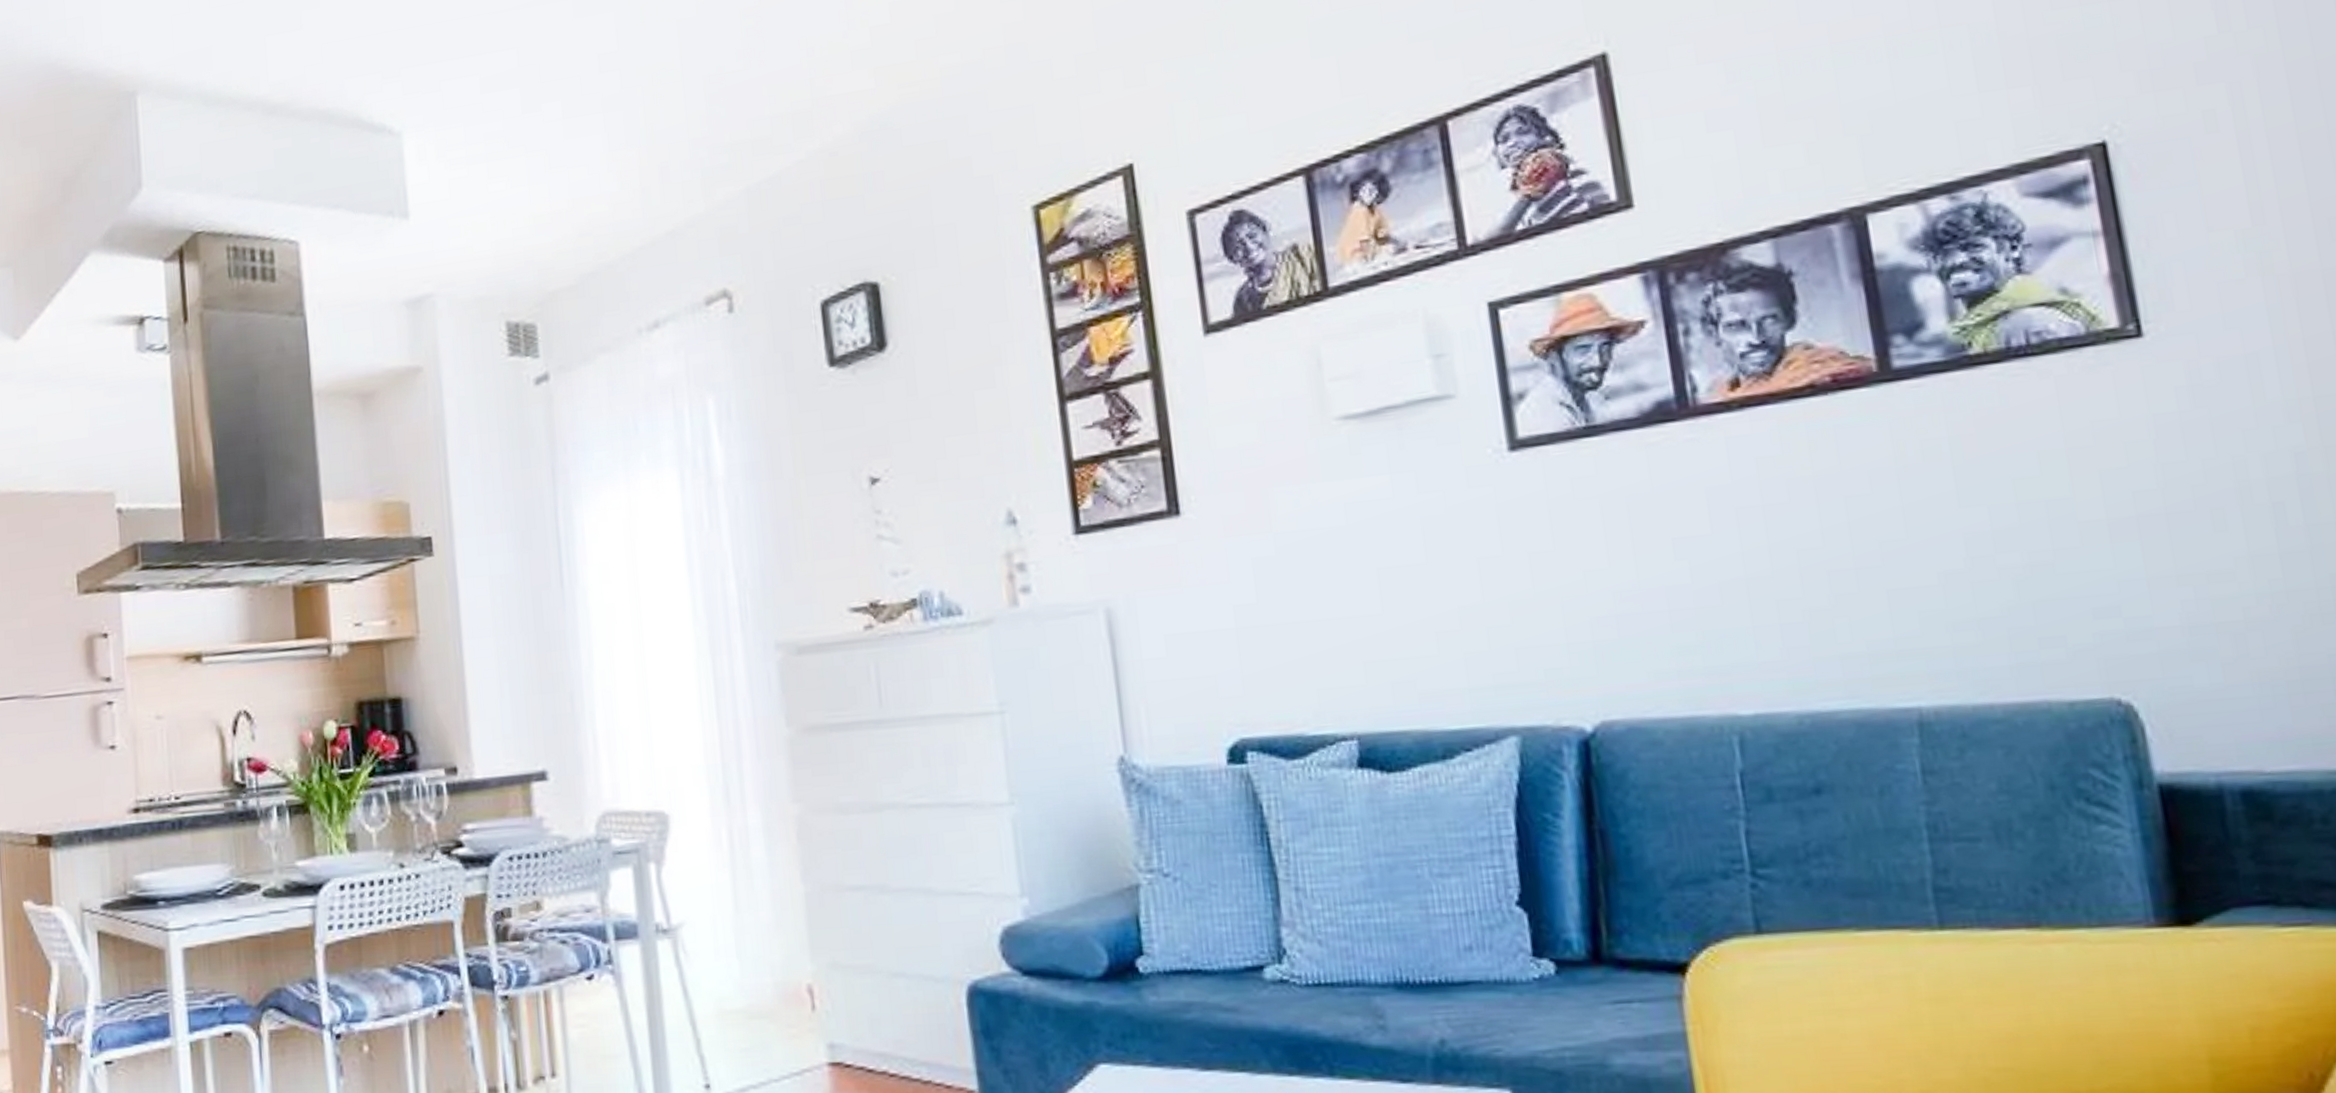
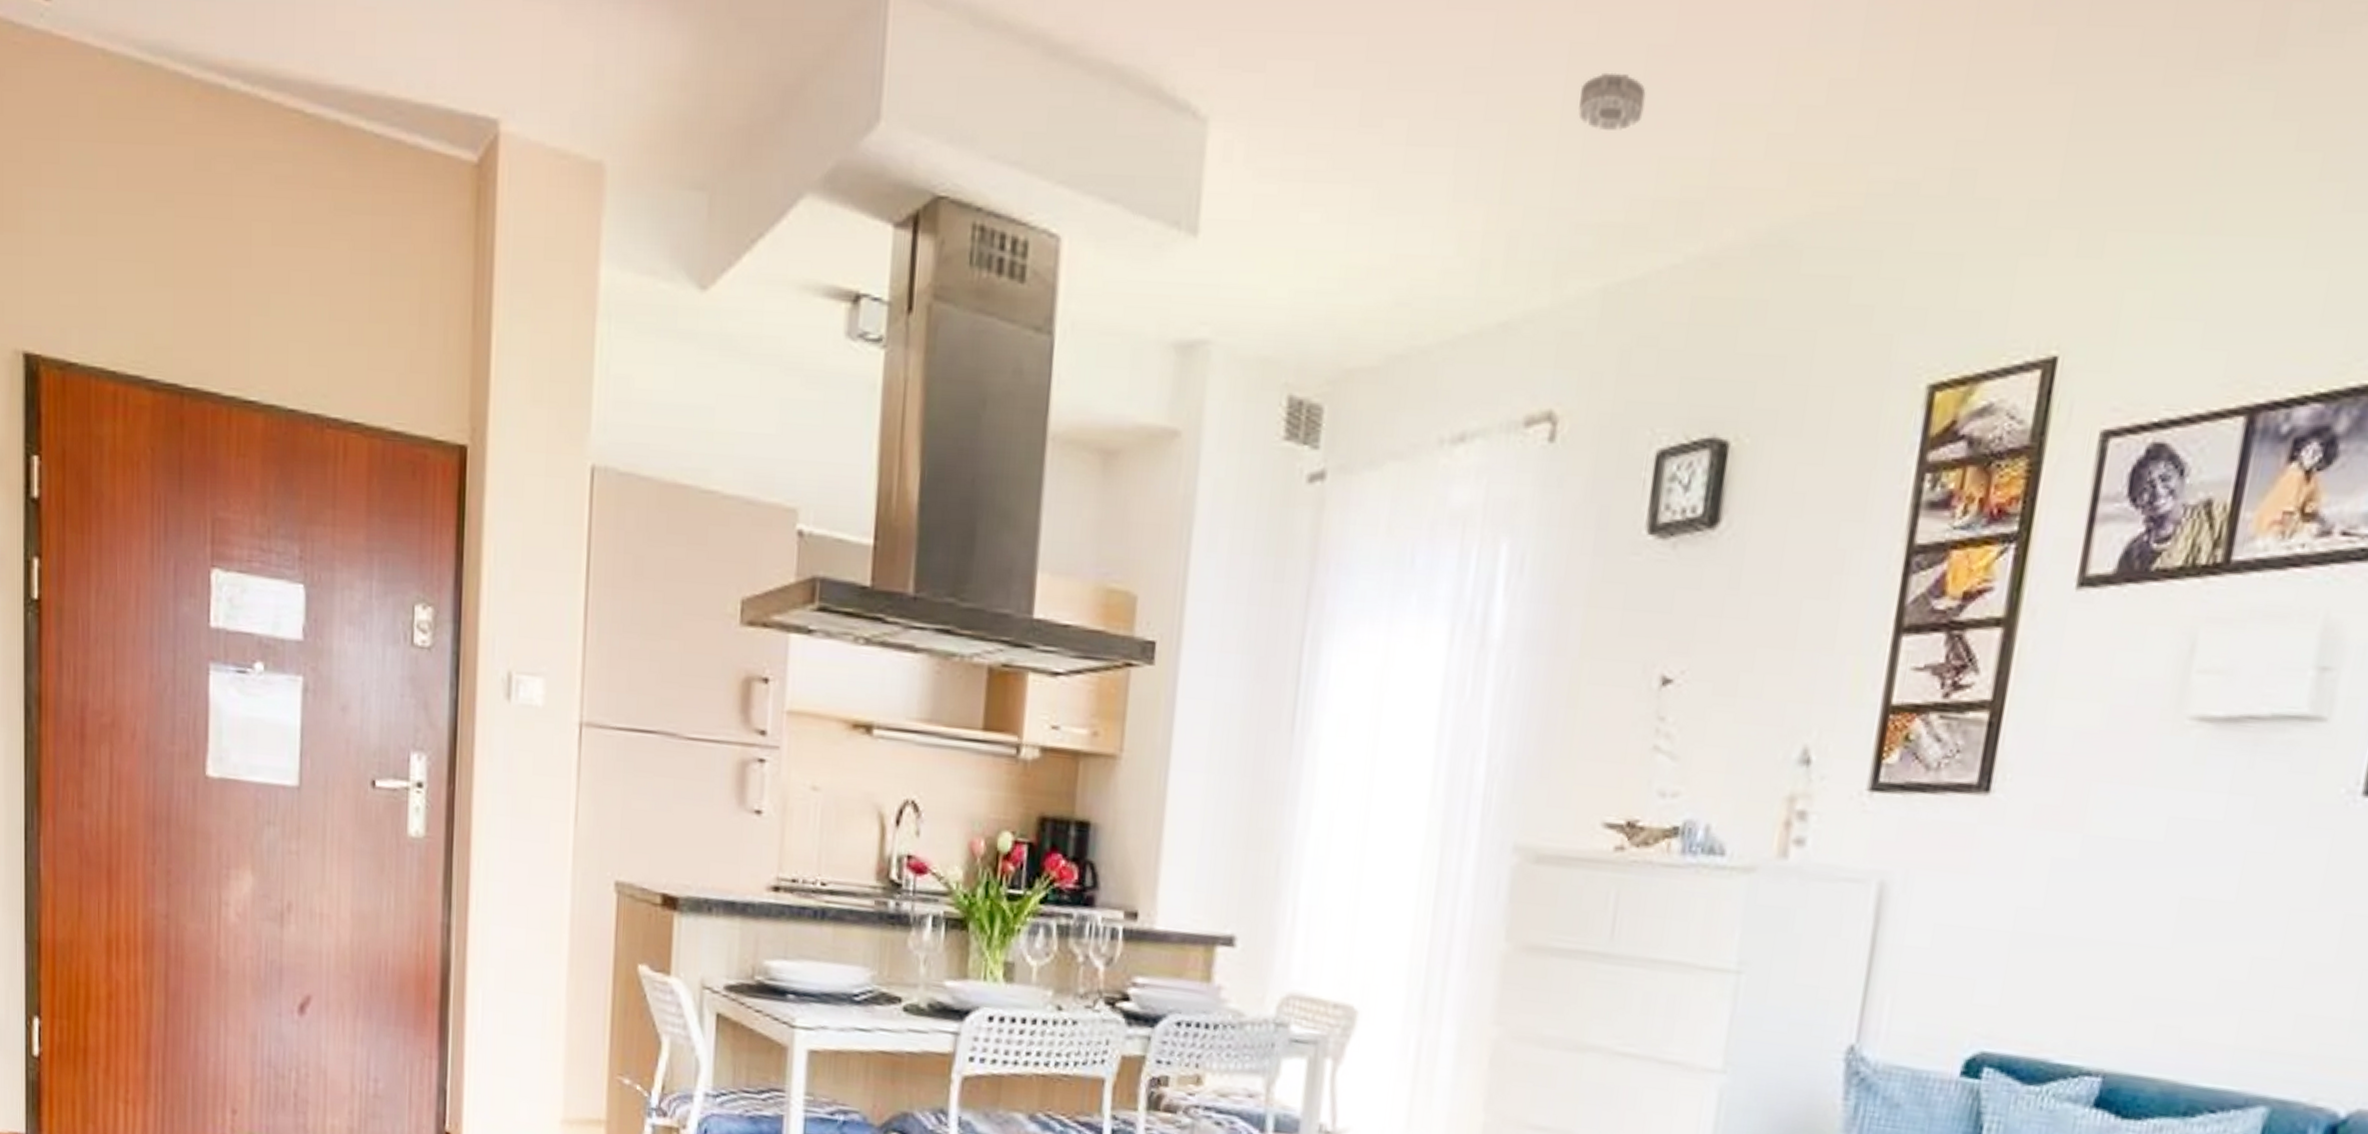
smoke detector: none [694,33,747,77] -> present [1578,72,1646,132]

